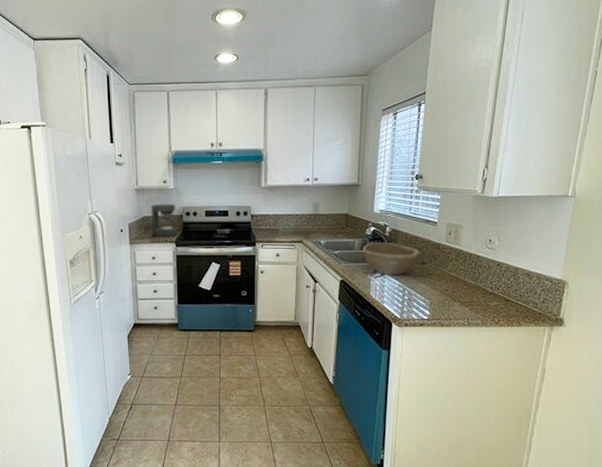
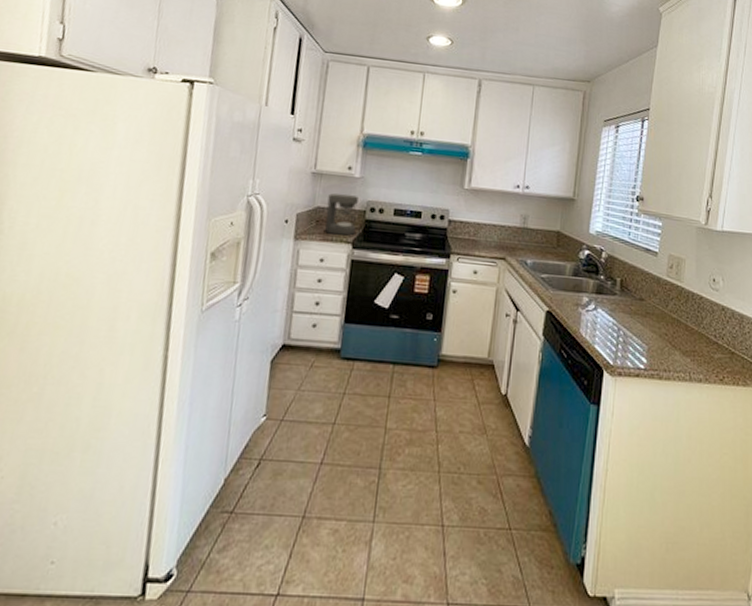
bowl: present [363,242,420,276] -> none [574,268,639,312]

